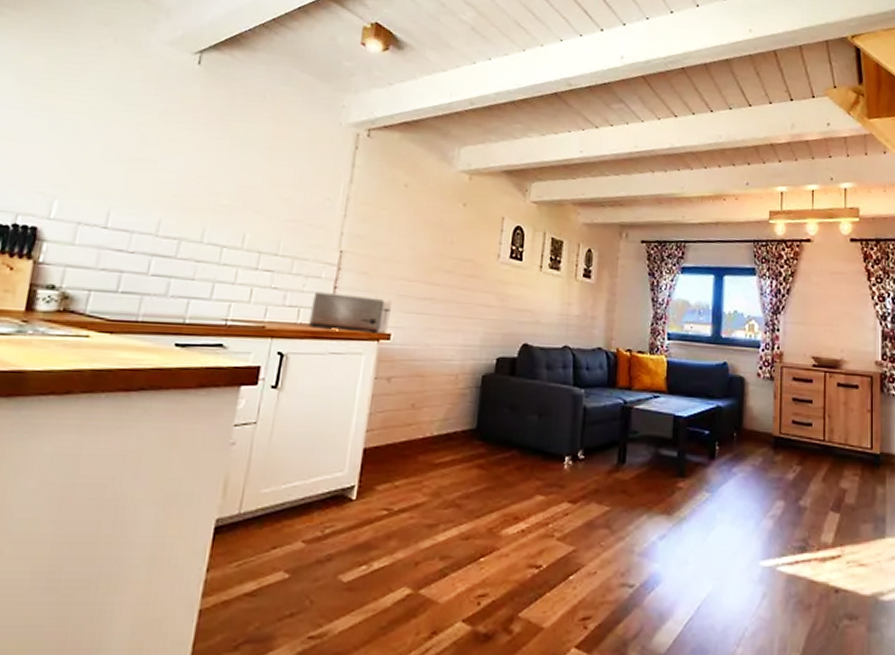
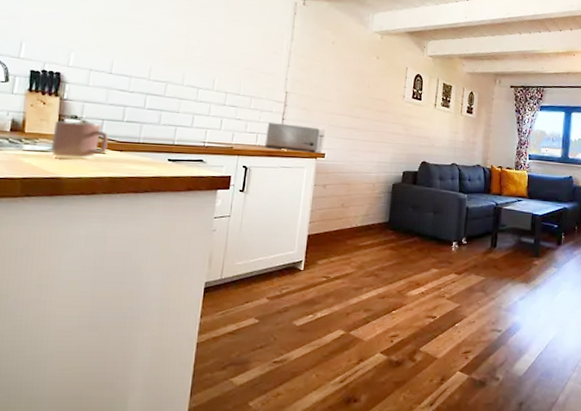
mug: none [14,293,96,345] -> present [51,121,109,160]

